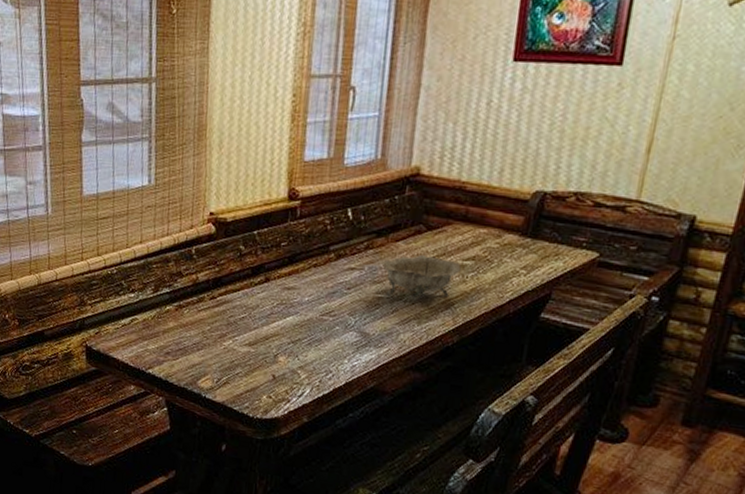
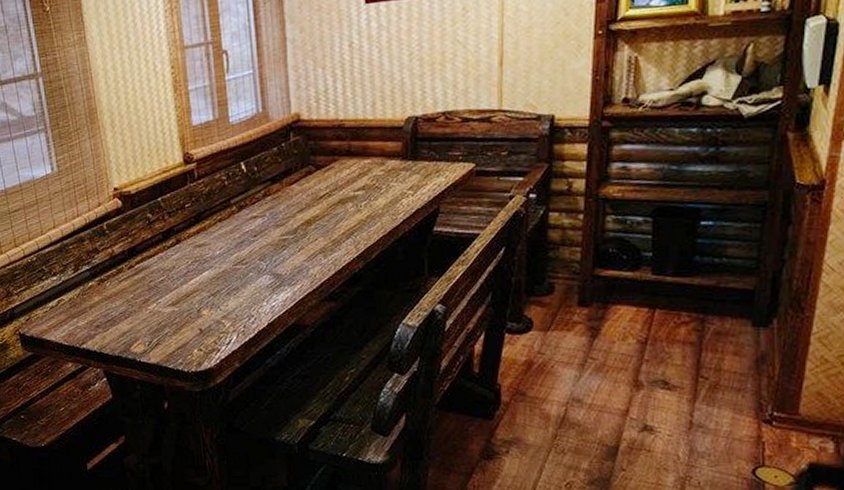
decorative bowl: present [381,255,461,302] -> none [280,193,354,239]

